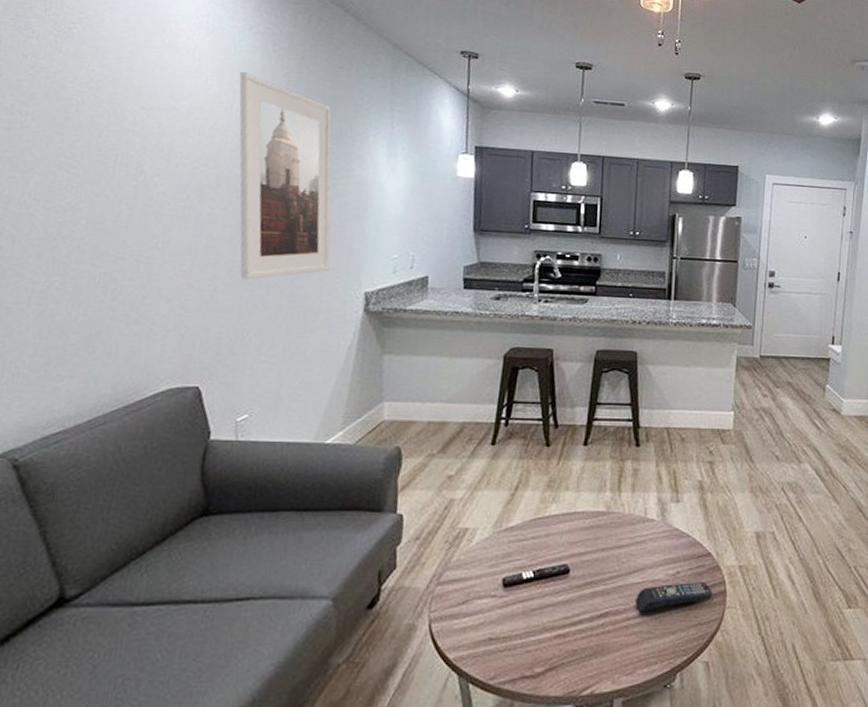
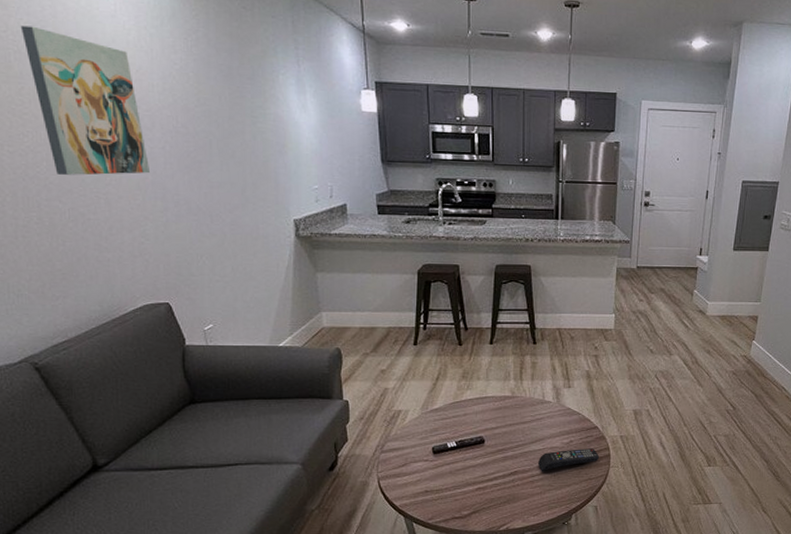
wall art: none [90,76,206,237] -> present [20,25,150,175]
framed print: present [239,72,332,280] -> none [154,16,261,211]

